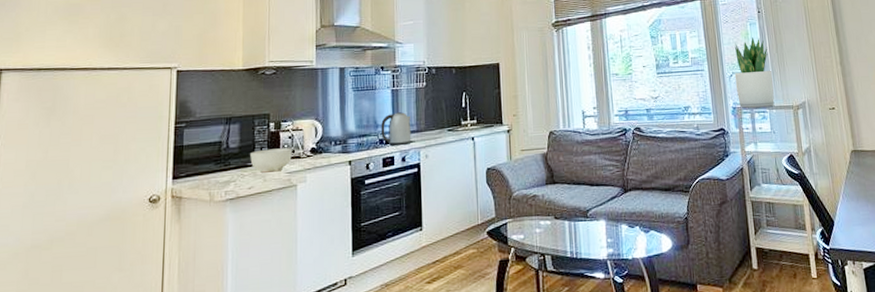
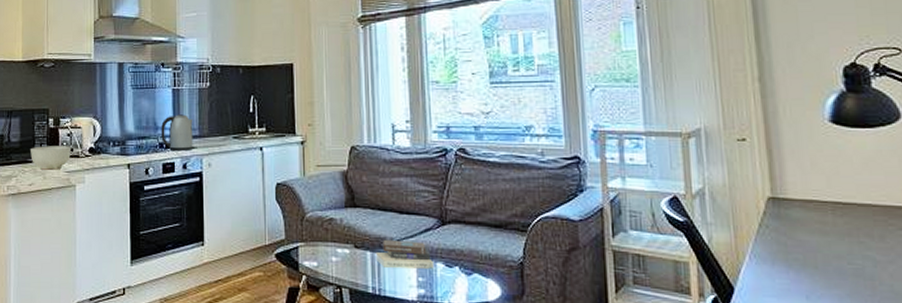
books: none [572,208,620,235] -> present [375,239,435,270]
planter: present [734,37,775,108] -> none [597,41,655,133]

